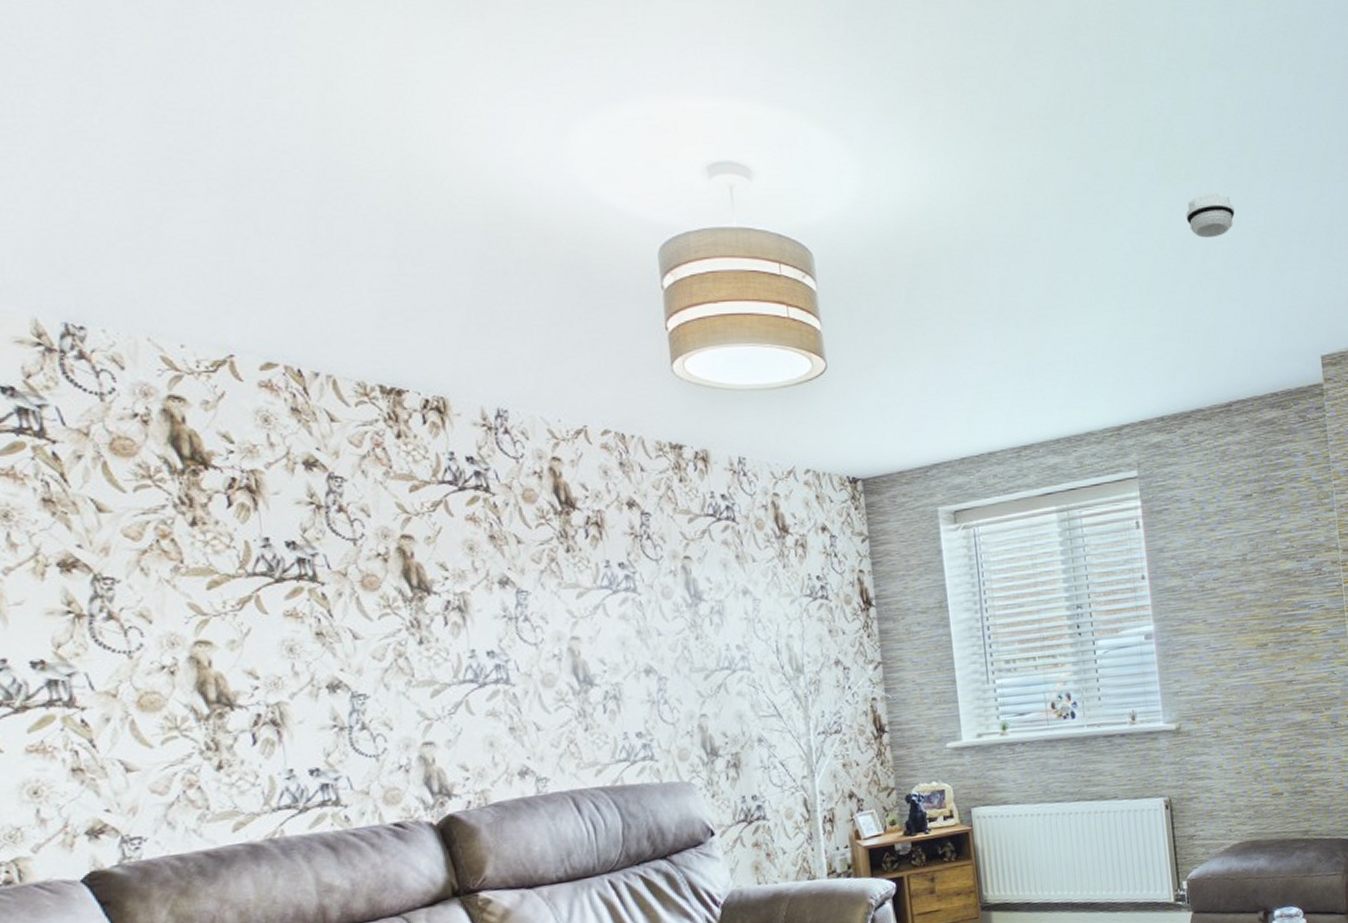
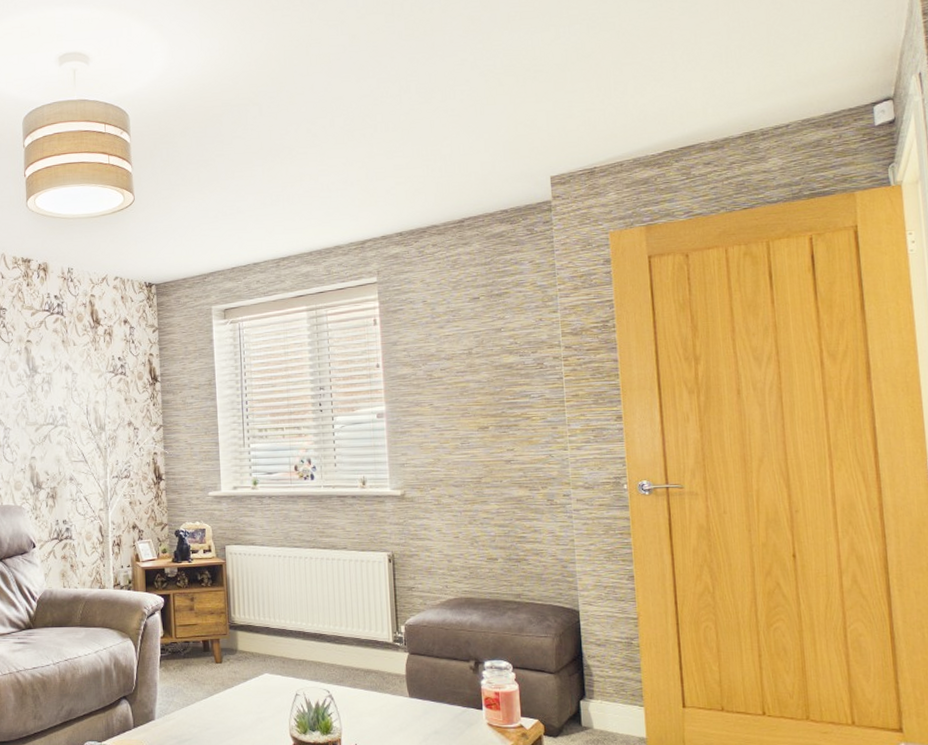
smoke detector: present [1186,193,1235,238] -> none [429,43,474,82]

